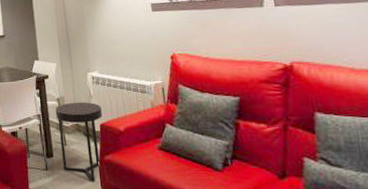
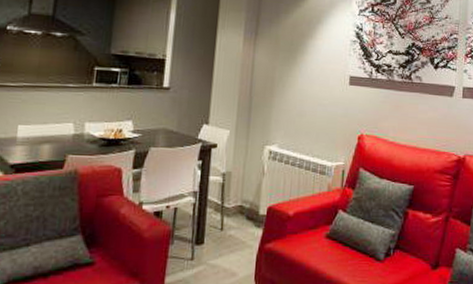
side table: present [55,102,102,182] -> none [214,179,273,274]

